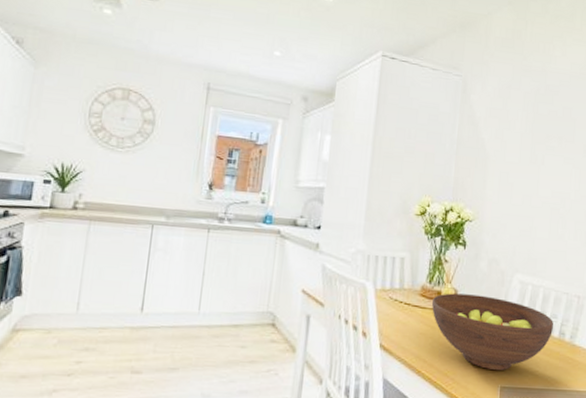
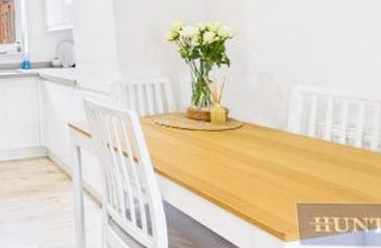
fruit bowl: present [431,293,553,371] -> none [201,111,353,188]

